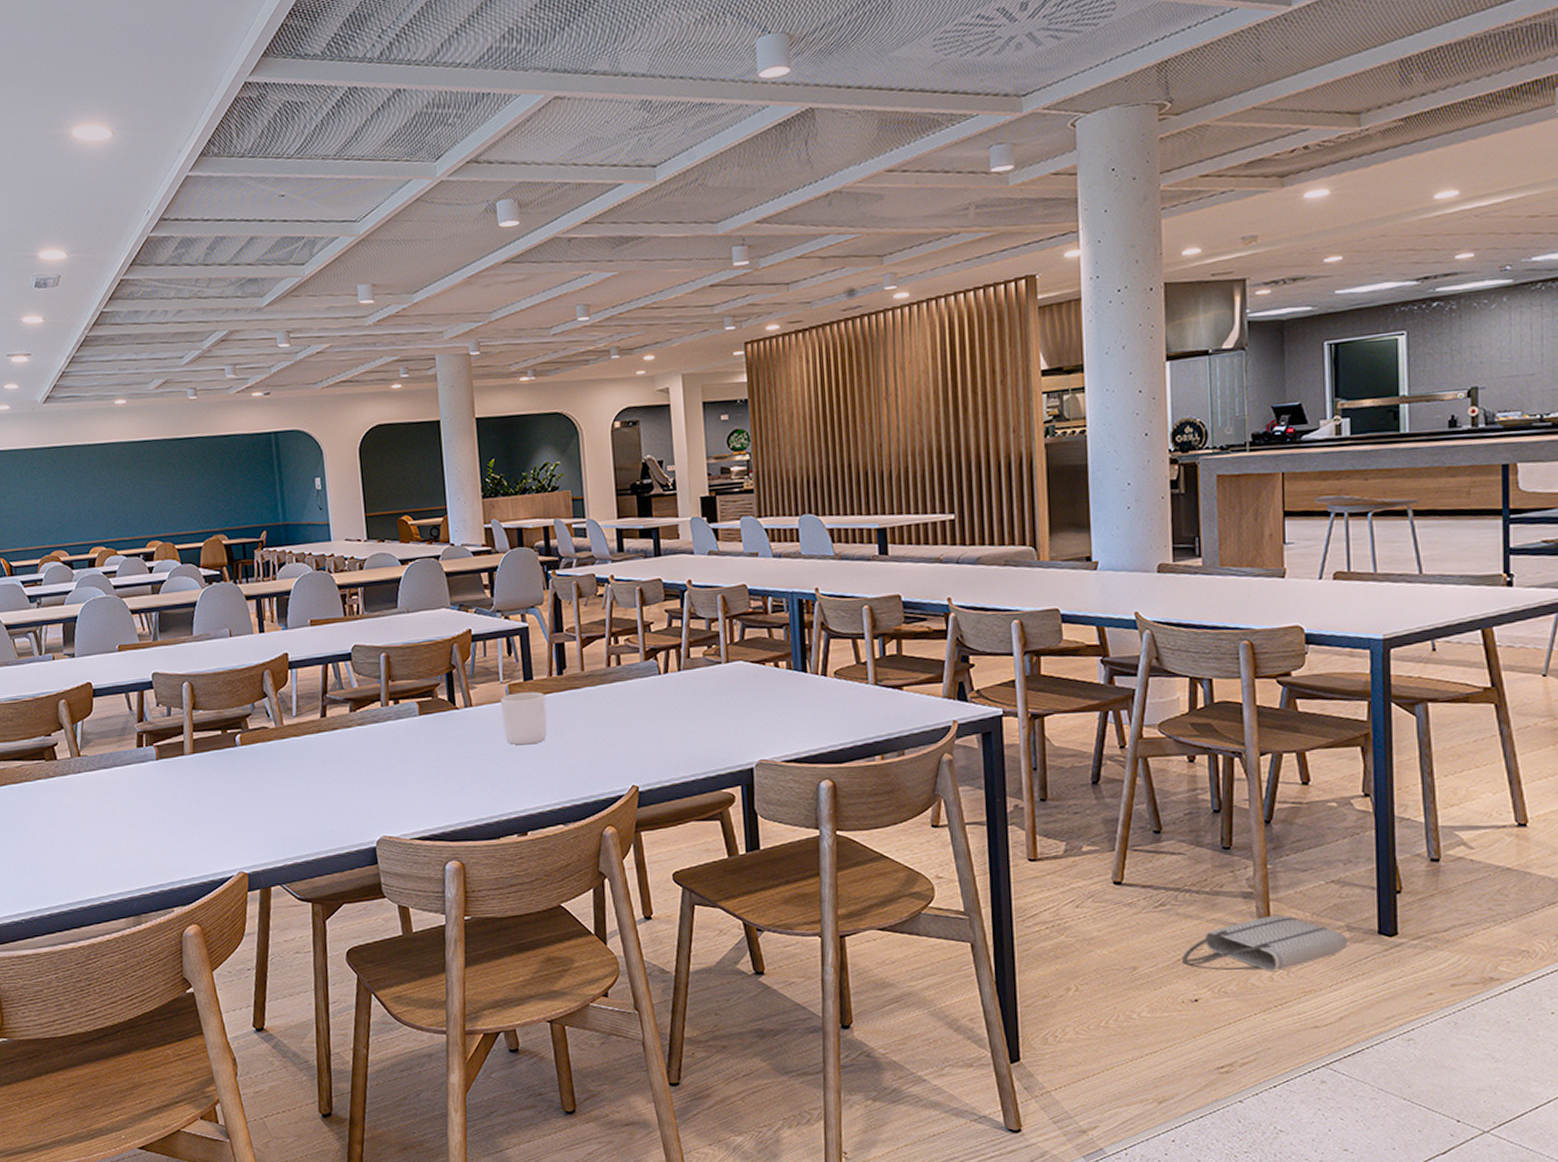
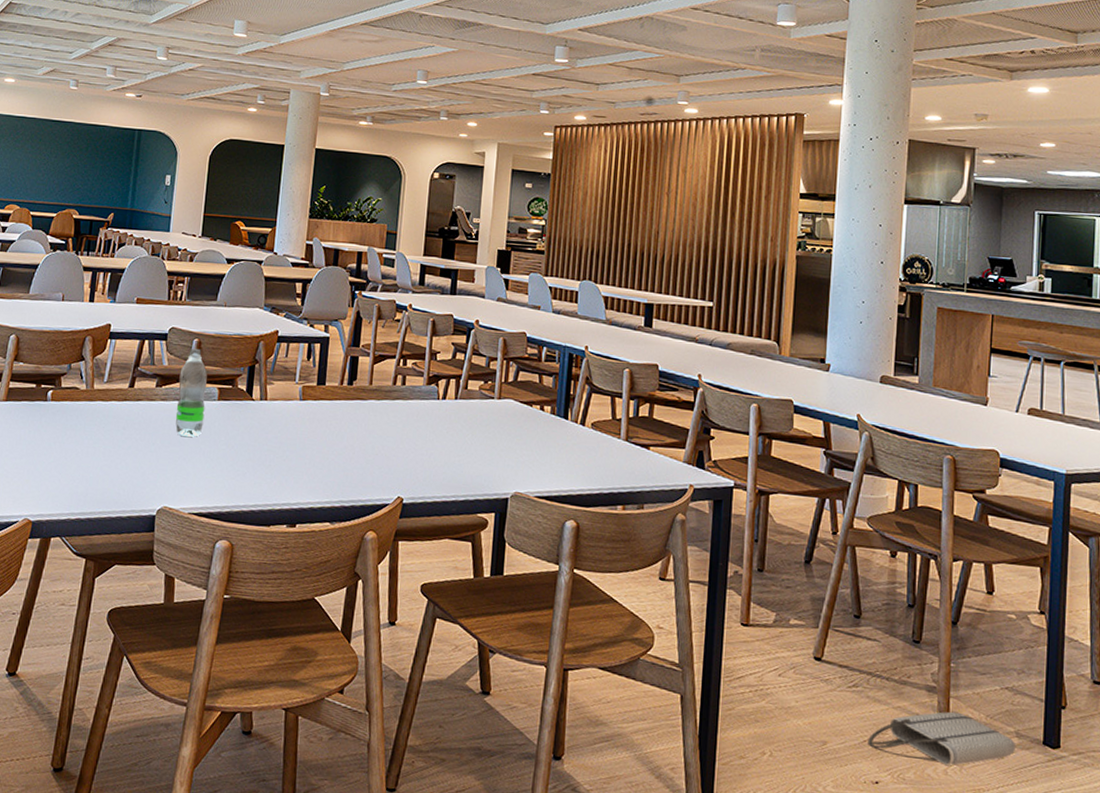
bottle: none [372,663,409,760] -> present [175,348,208,437]
mug: present [501,691,547,745] -> none [291,394,334,444]

